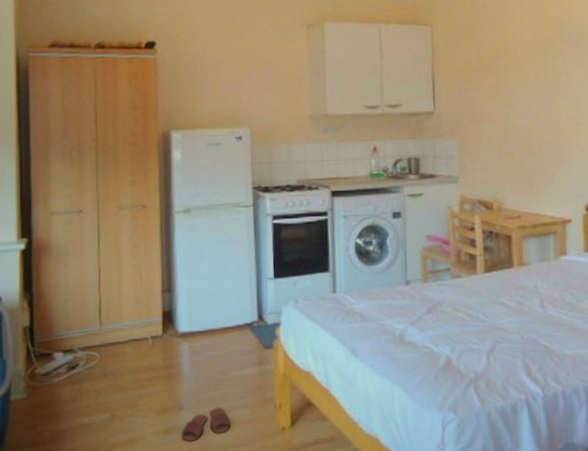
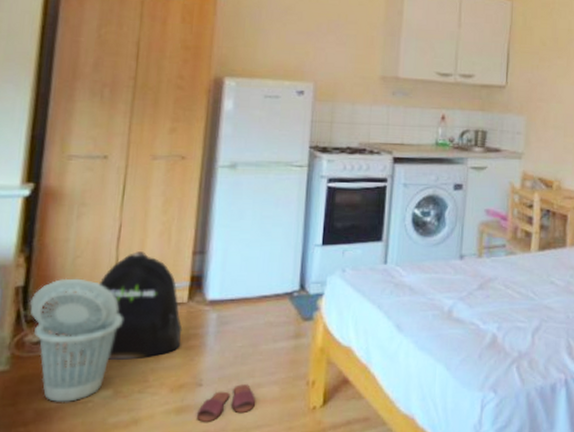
laundry basket: none [35,318,111,426] -> present [29,278,123,403]
backpack: none [83,292,161,387] -> present [85,251,183,360]

